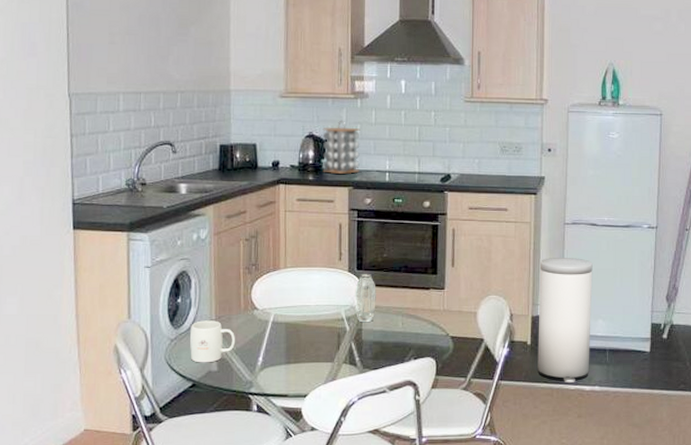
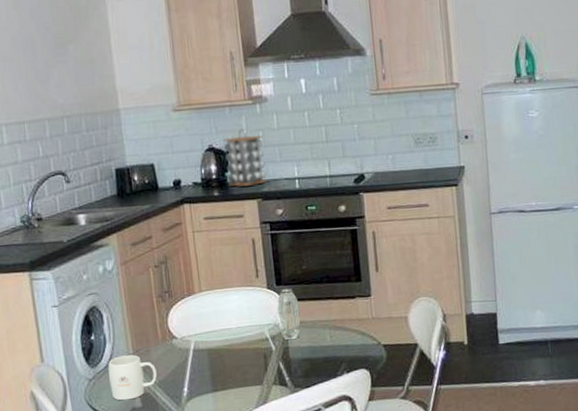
pedal bin: present [538,258,593,382] -> none [469,248,532,380]

